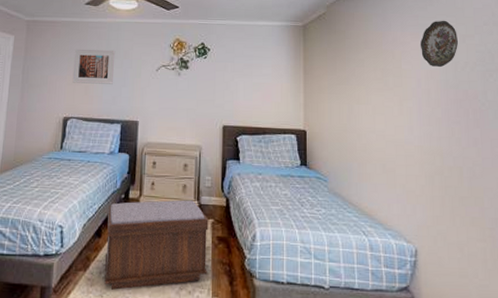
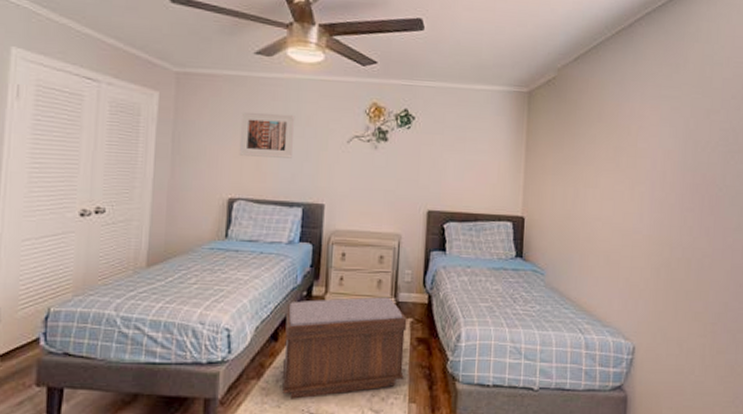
decorative plate: present [420,20,458,68] -> none [659,91,702,147]

